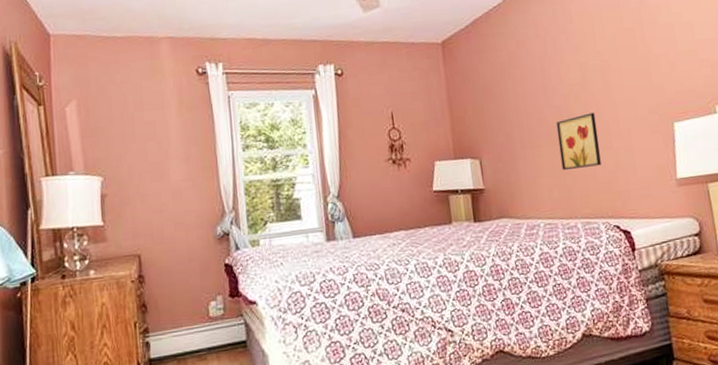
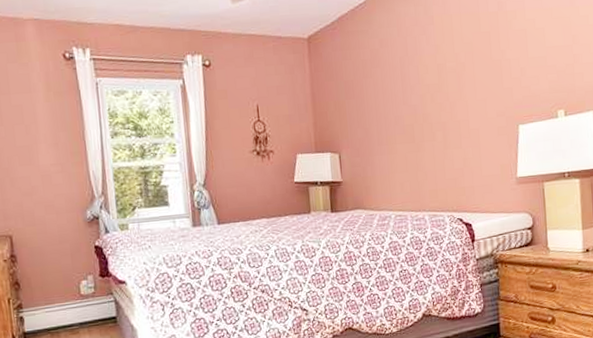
wall art: present [556,112,602,171] -> none [411,113,451,167]

